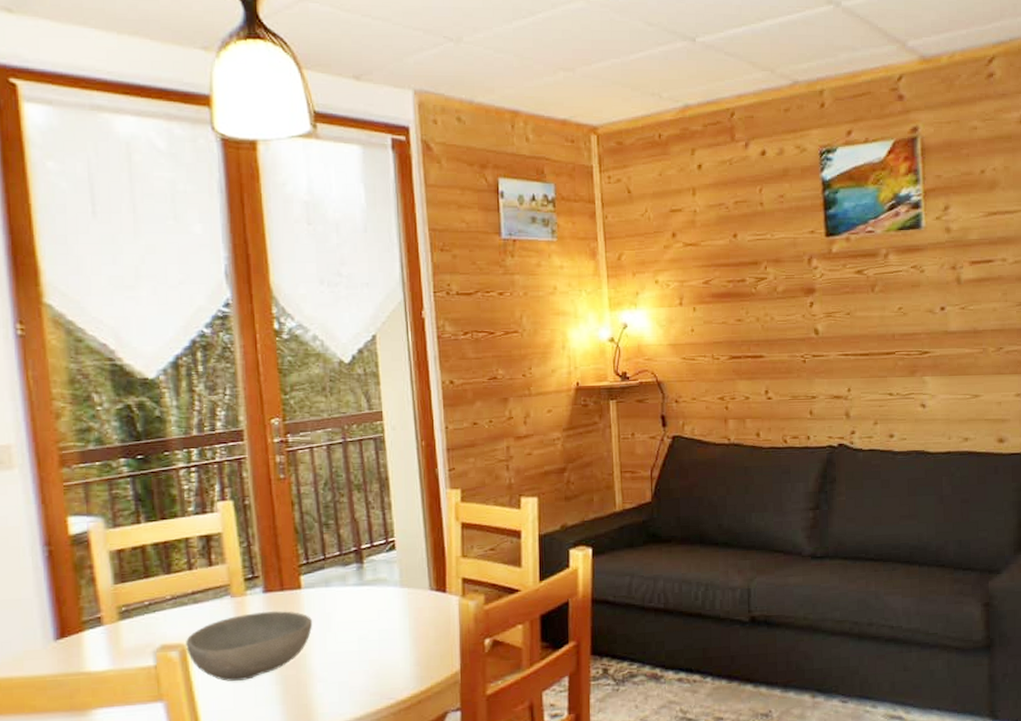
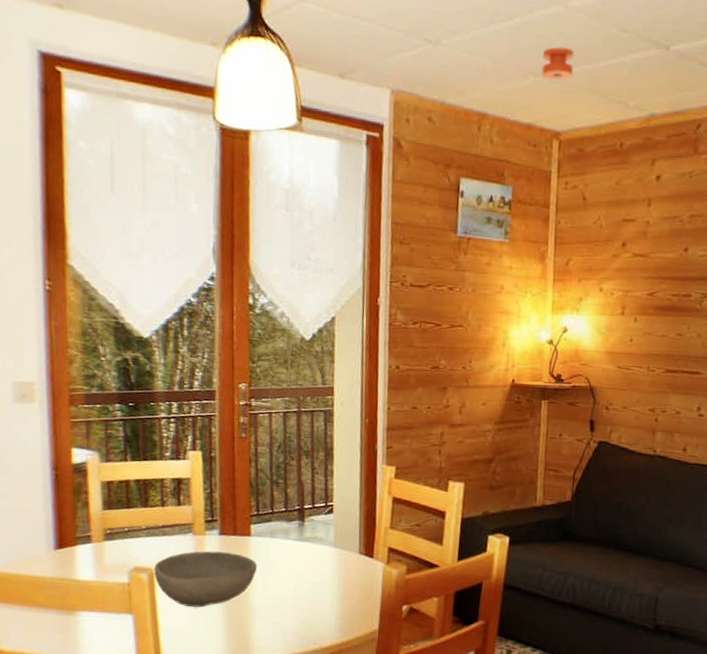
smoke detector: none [571,41,603,75] -> present [541,47,574,81]

